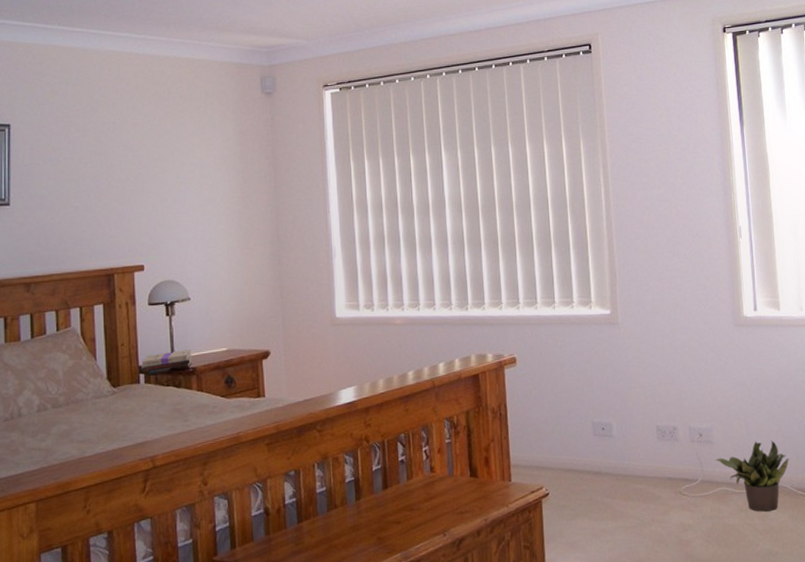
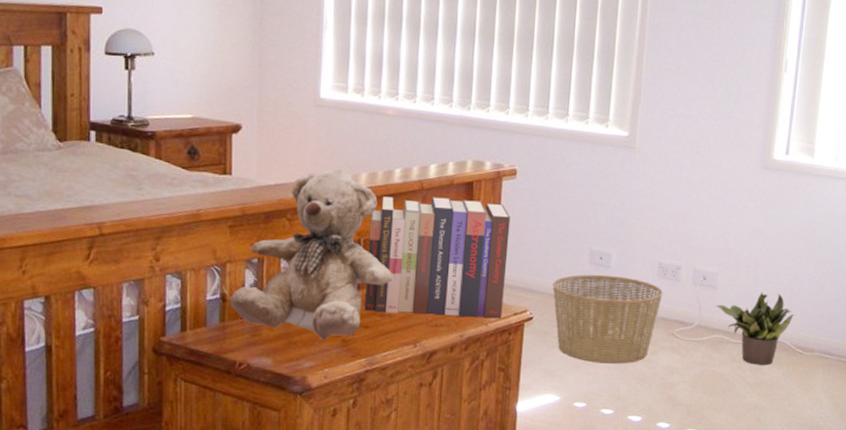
books: present [140,349,192,374] -> none [91,110,152,133]
teddy bear: none [272,378,417,541] -> present [229,169,393,340]
books: none [391,390,521,508] -> present [364,196,511,319]
basket: none [562,443,665,529] -> present [552,274,664,364]

